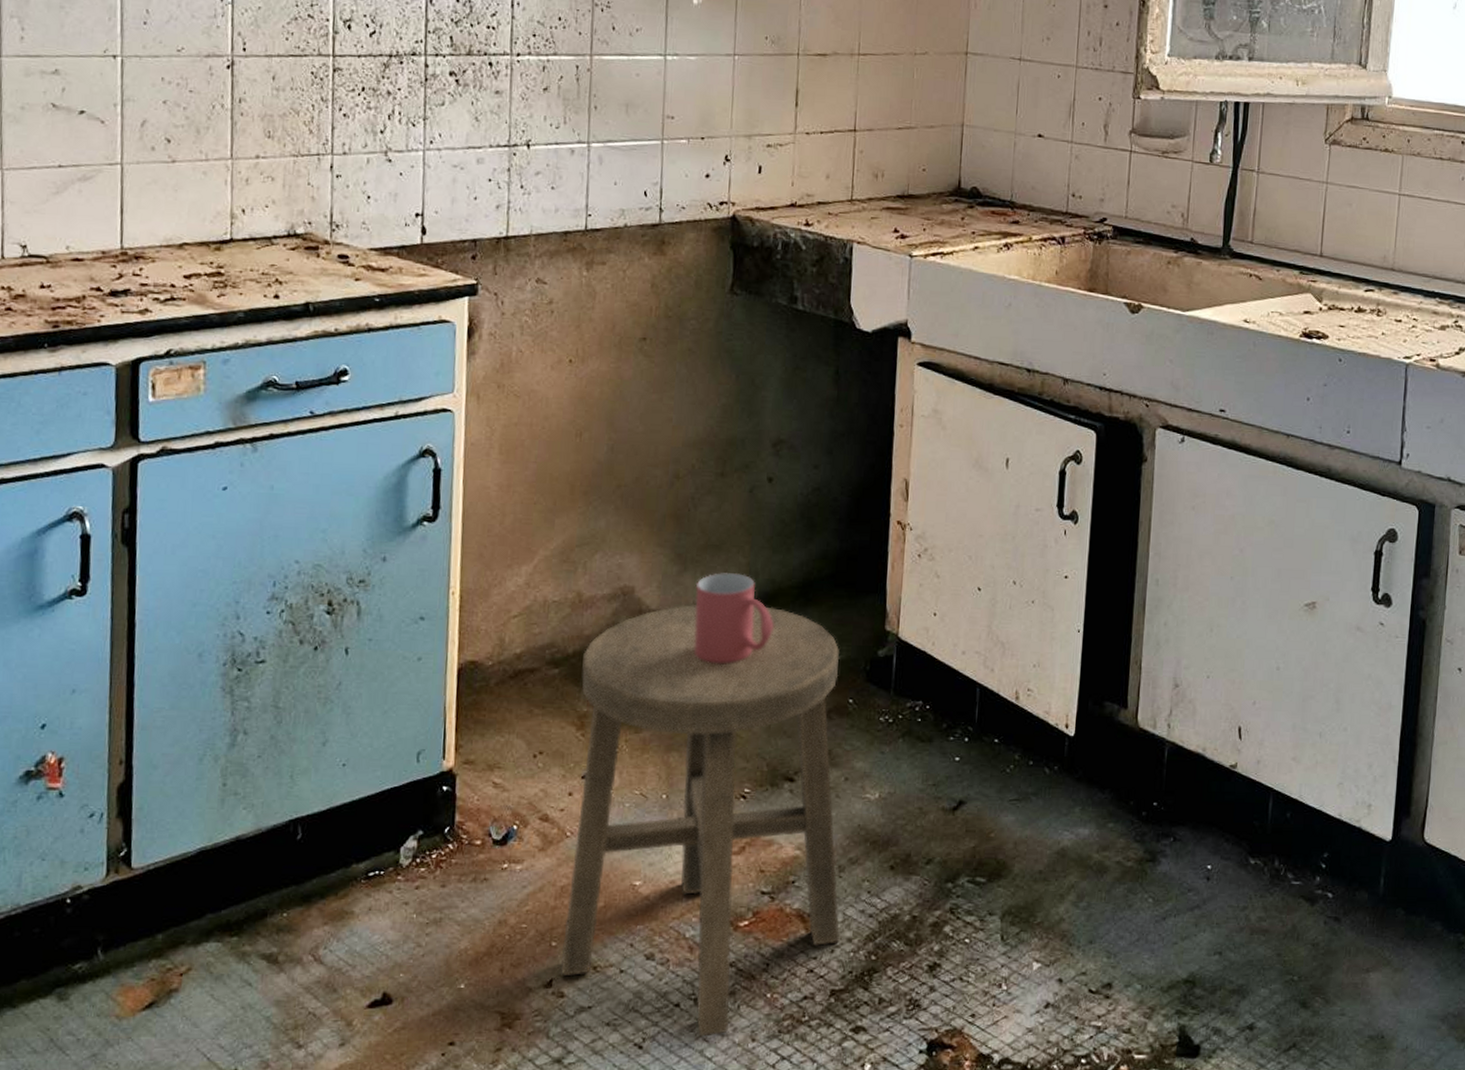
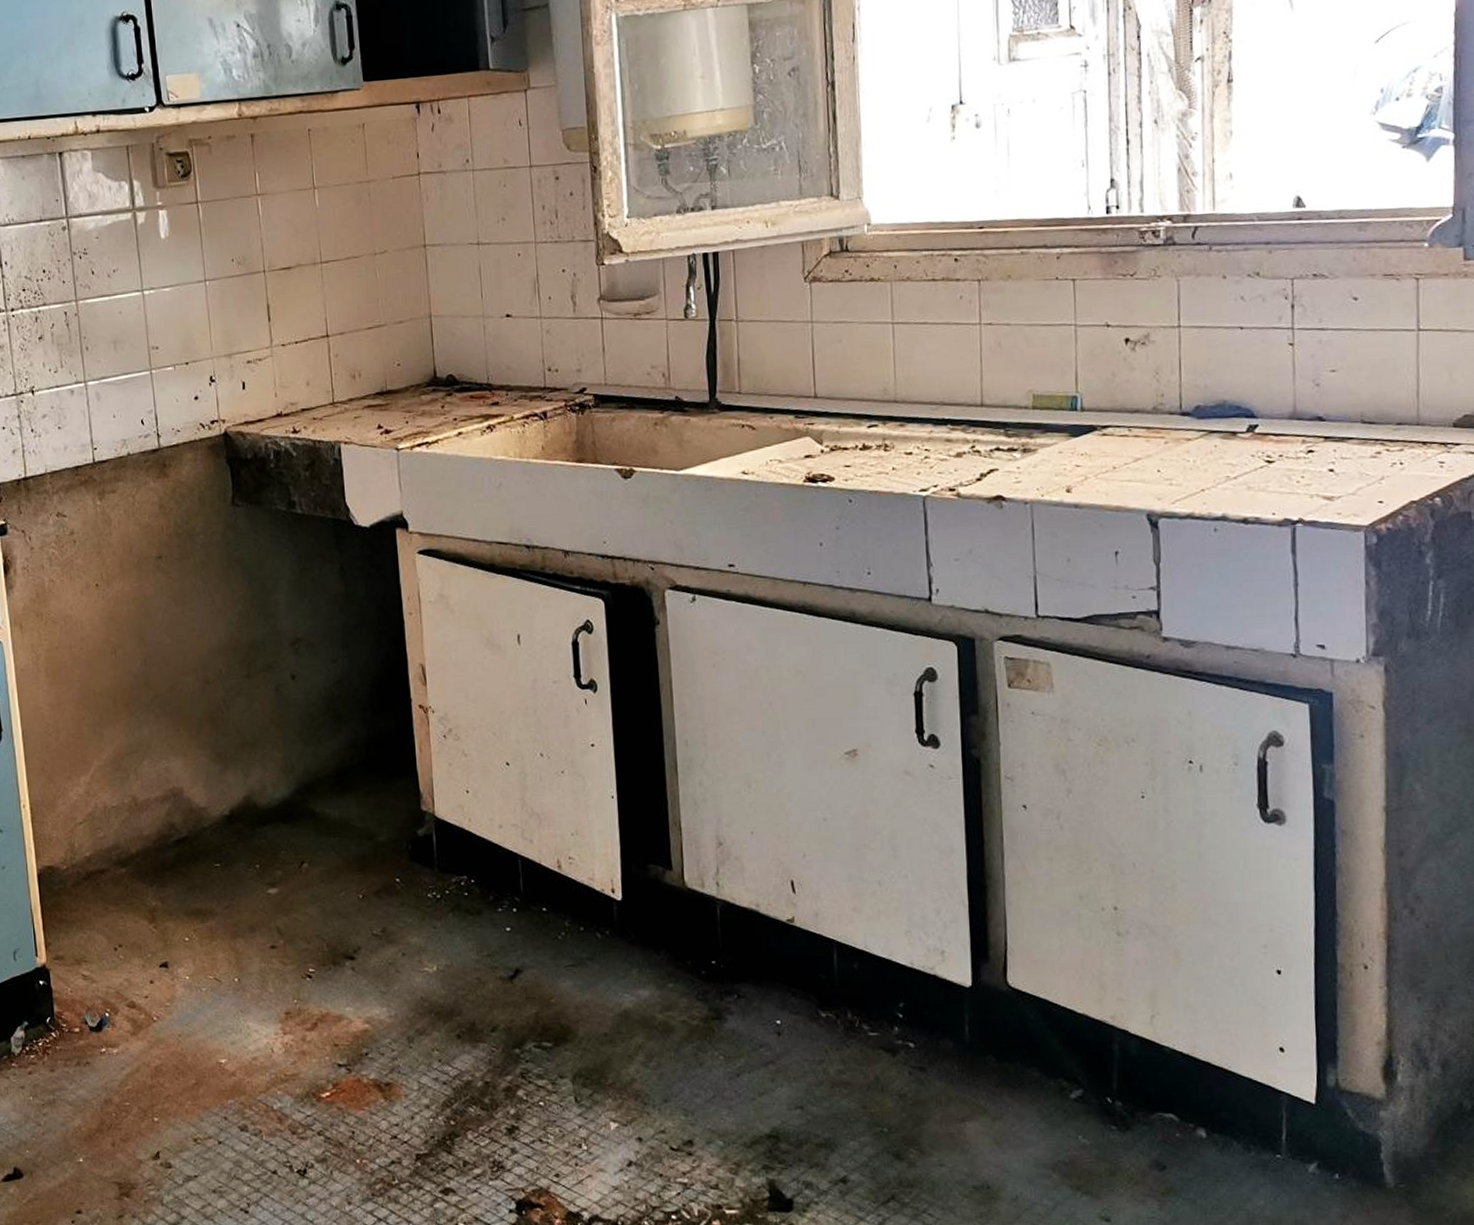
stool: present [560,604,841,1037] -> none [145,796,419,1201]
mug: present [694,573,774,663] -> none [237,767,316,853]

